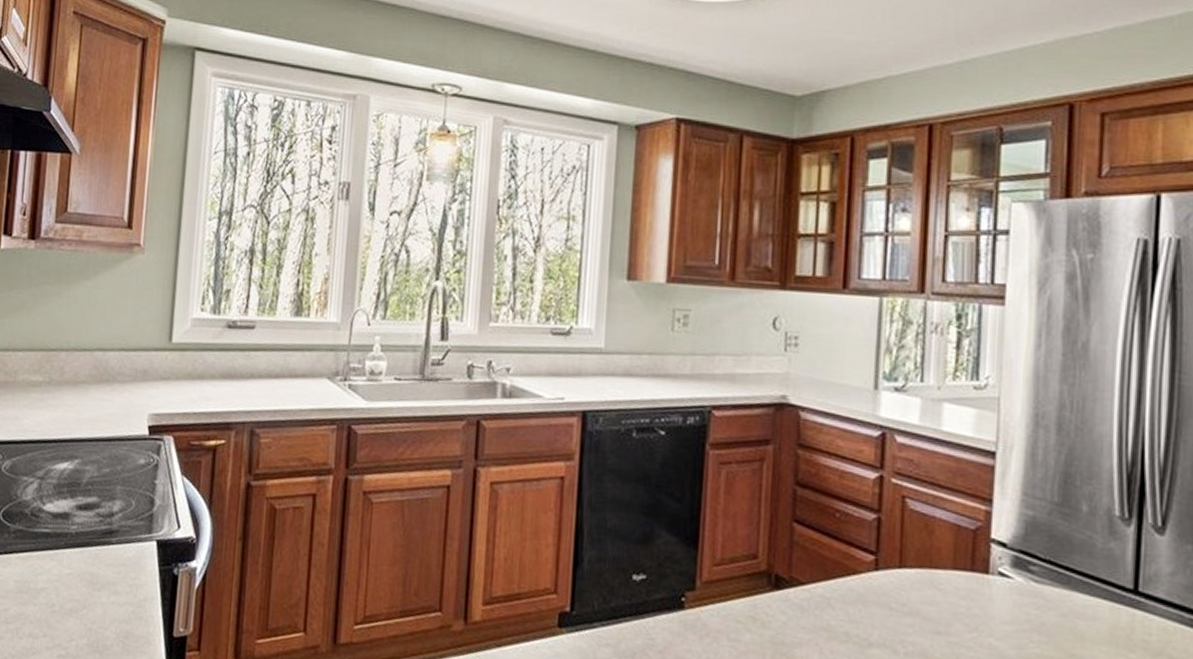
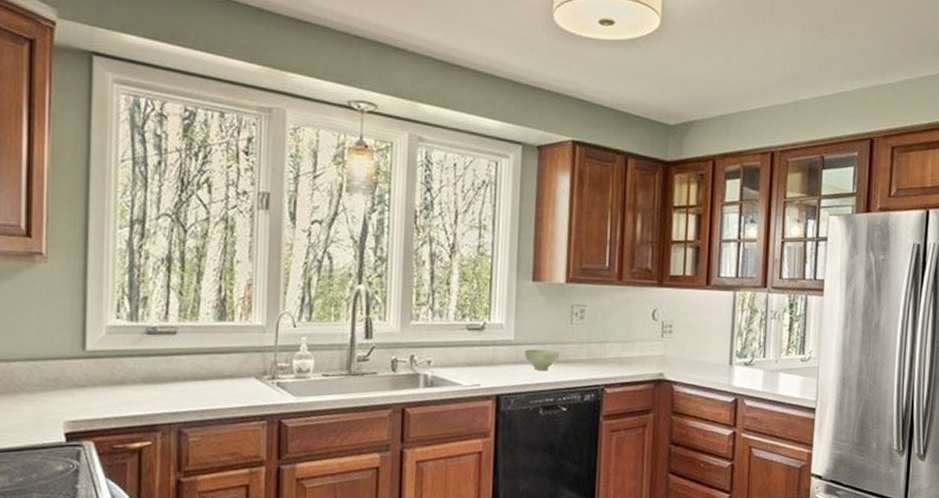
bowl: none [616,359,658,385] -> present [524,348,560,370]

